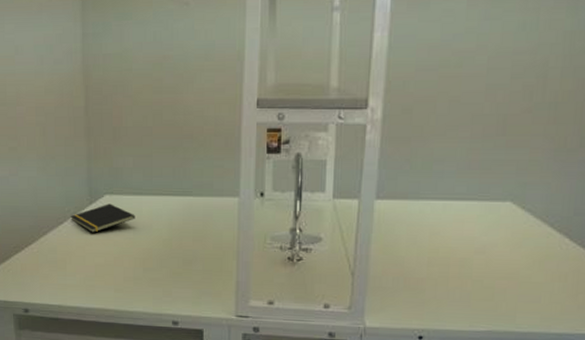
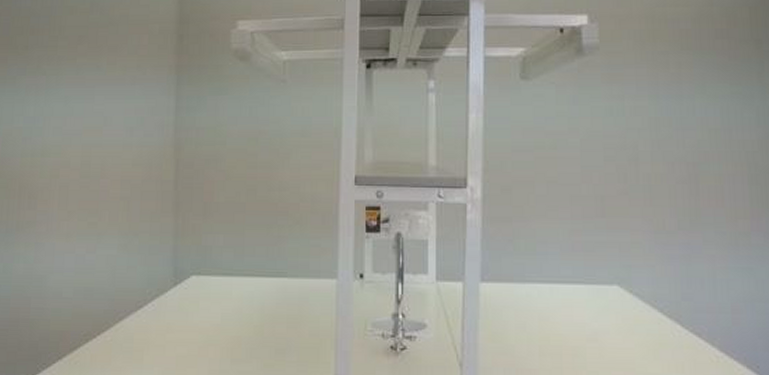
notepad: present [70,204,135,233] -> none [151,285,224,318]

